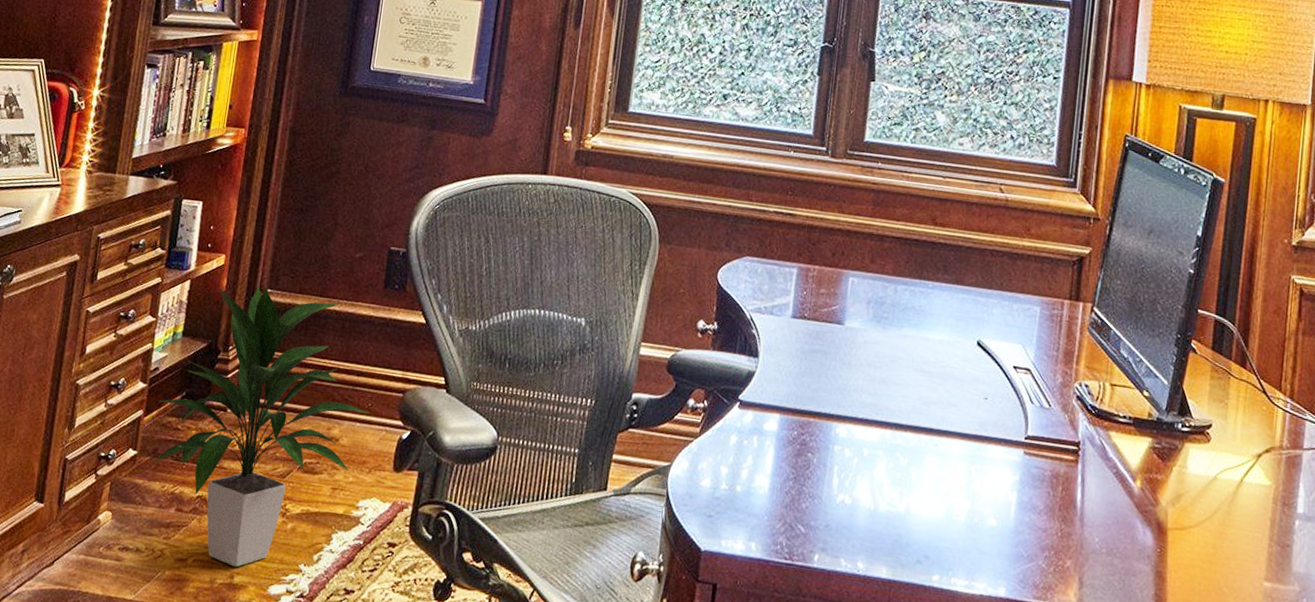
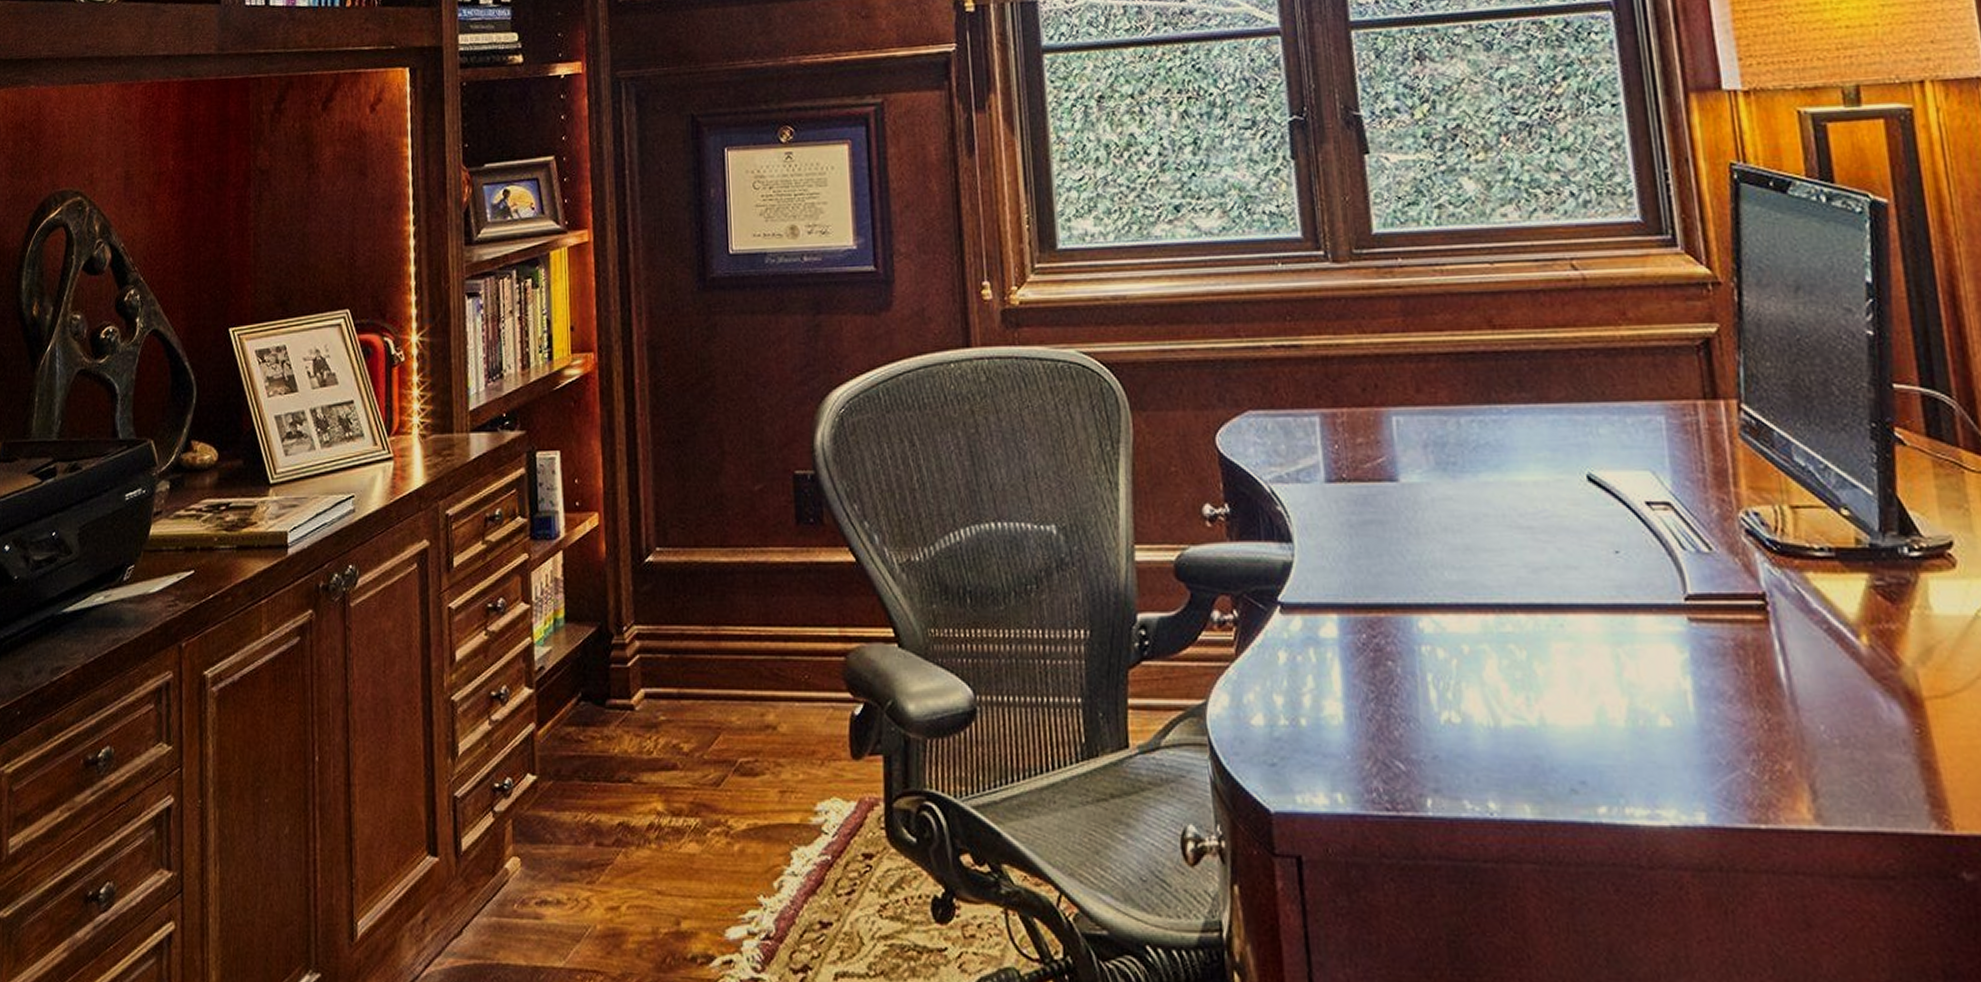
indoor plant: present [150,286,371,567] -> none [551,546,809,910]

